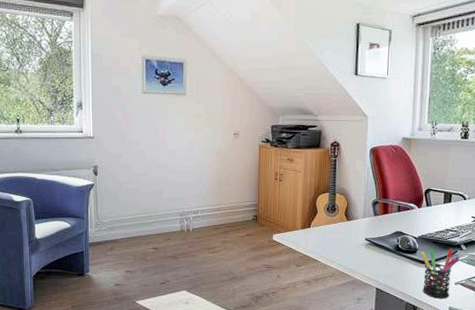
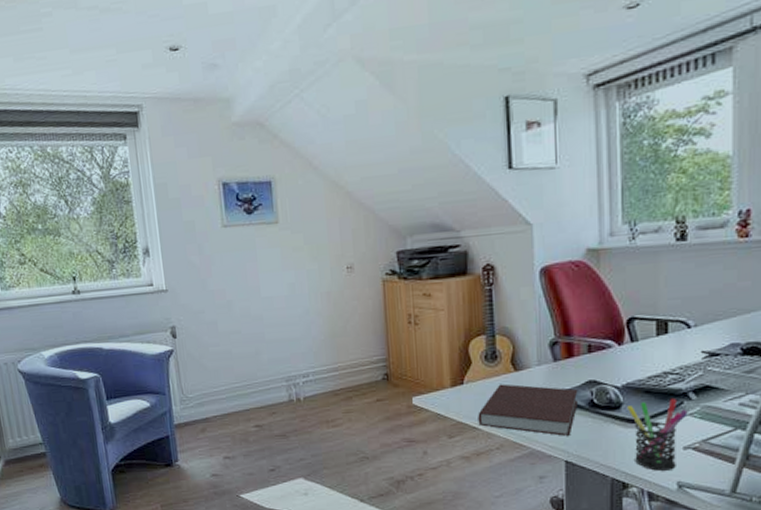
notebook: none [318,229,389,270] -> present [478,384,579,436]

